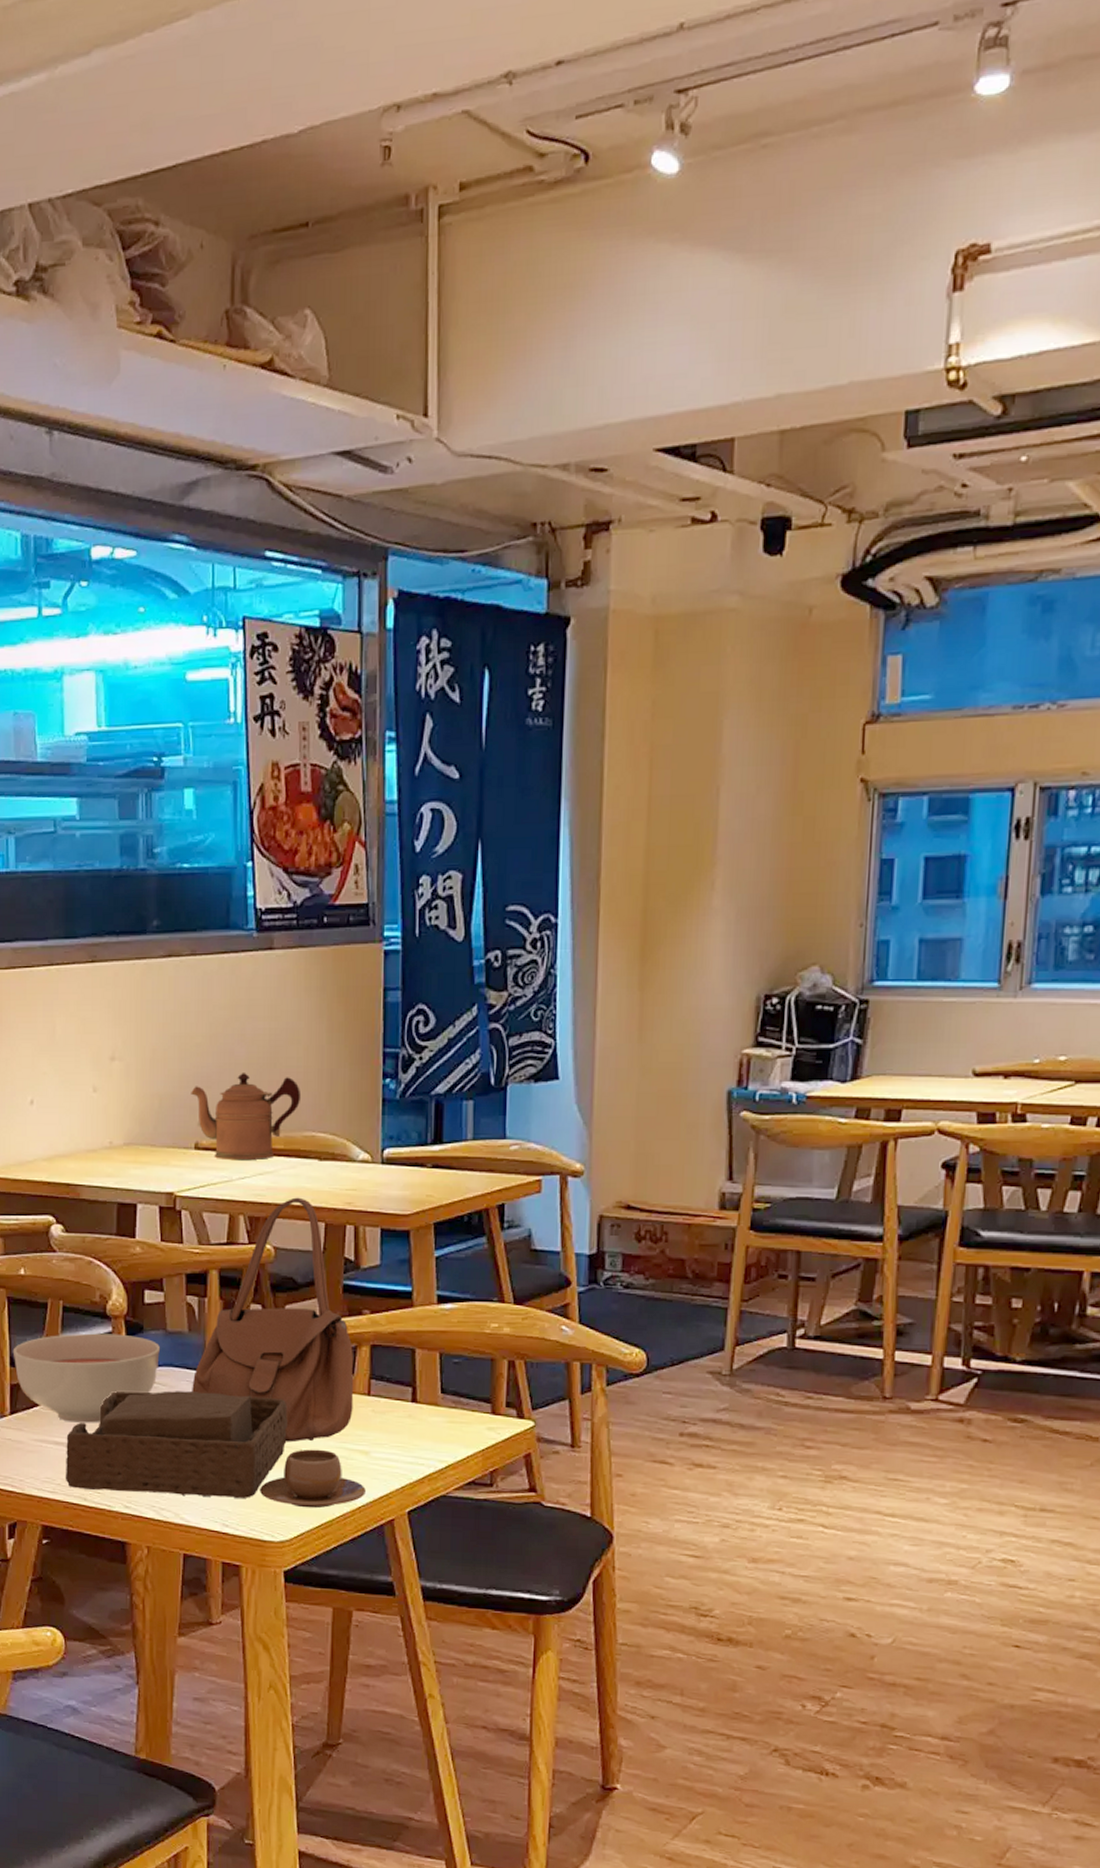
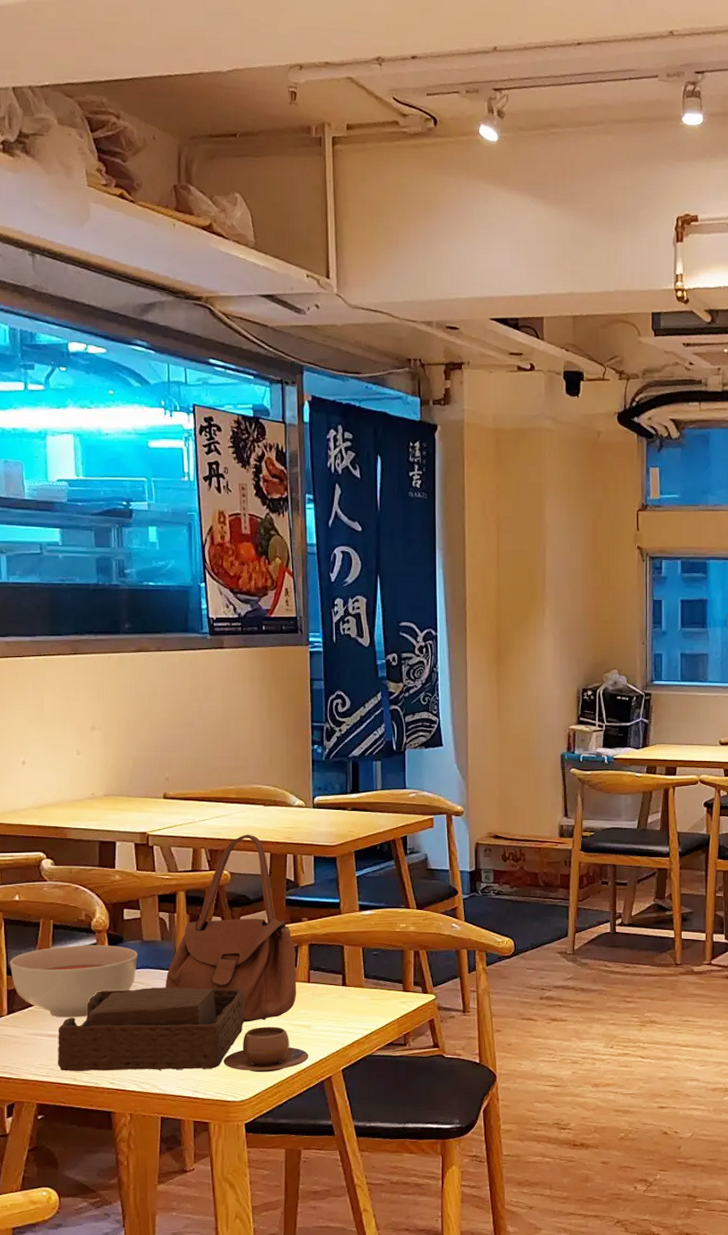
coffeepot: present [191,1071,300,1161] -> none [159,739,248,807]

